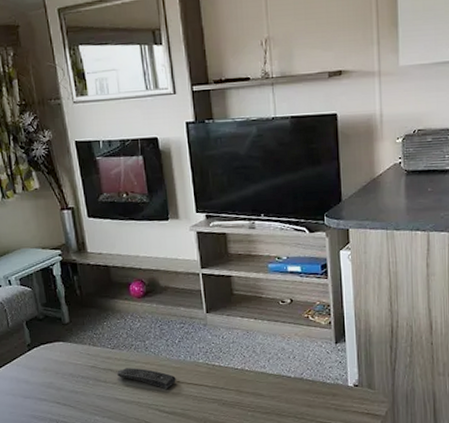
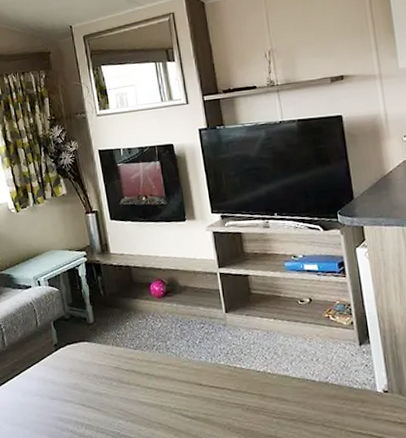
remote control: present [116,368,176,389] -> none [138,369,198,392]

